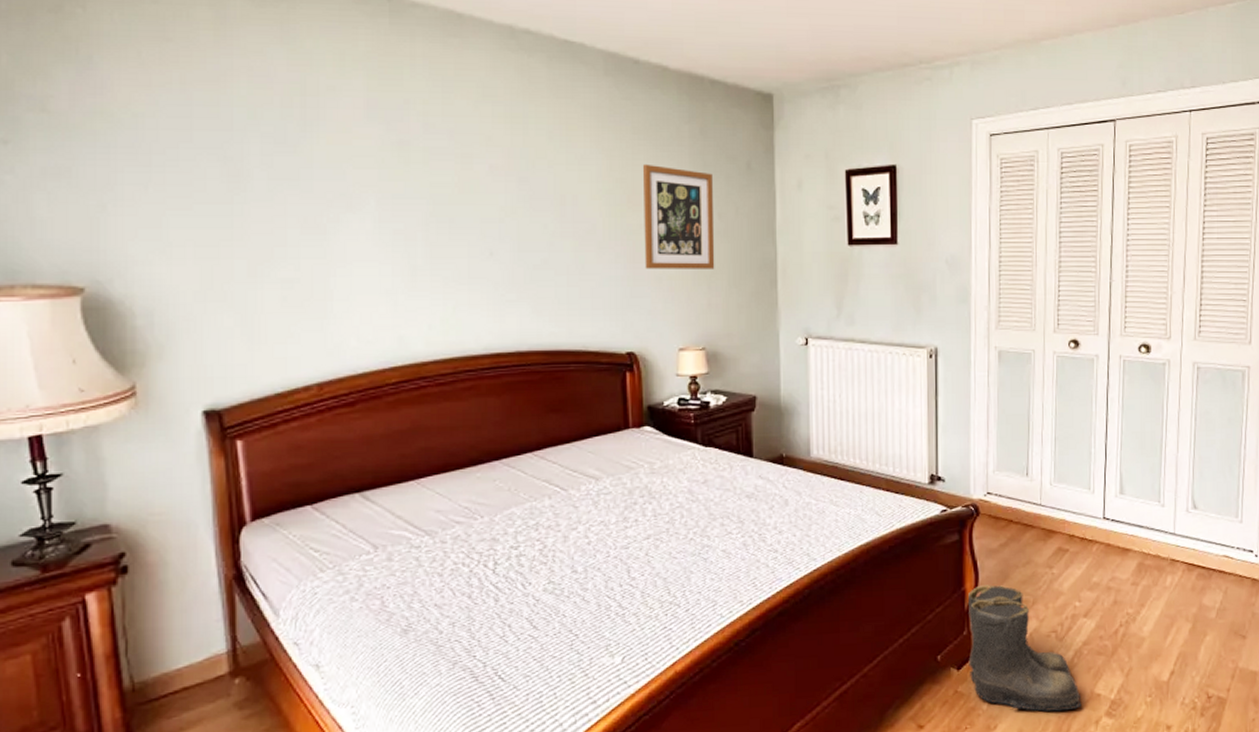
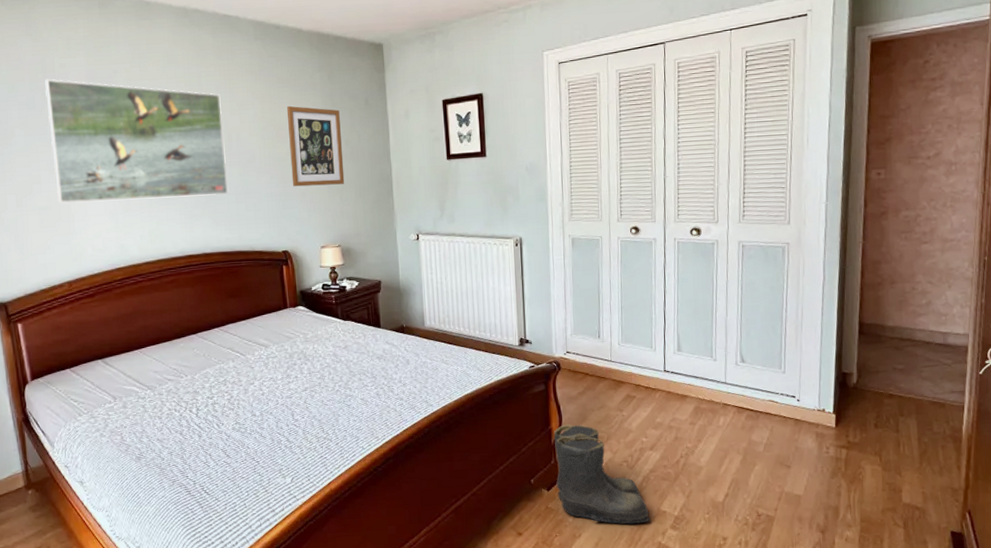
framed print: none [302,104,557,276] -> present [44,78,229,203]

